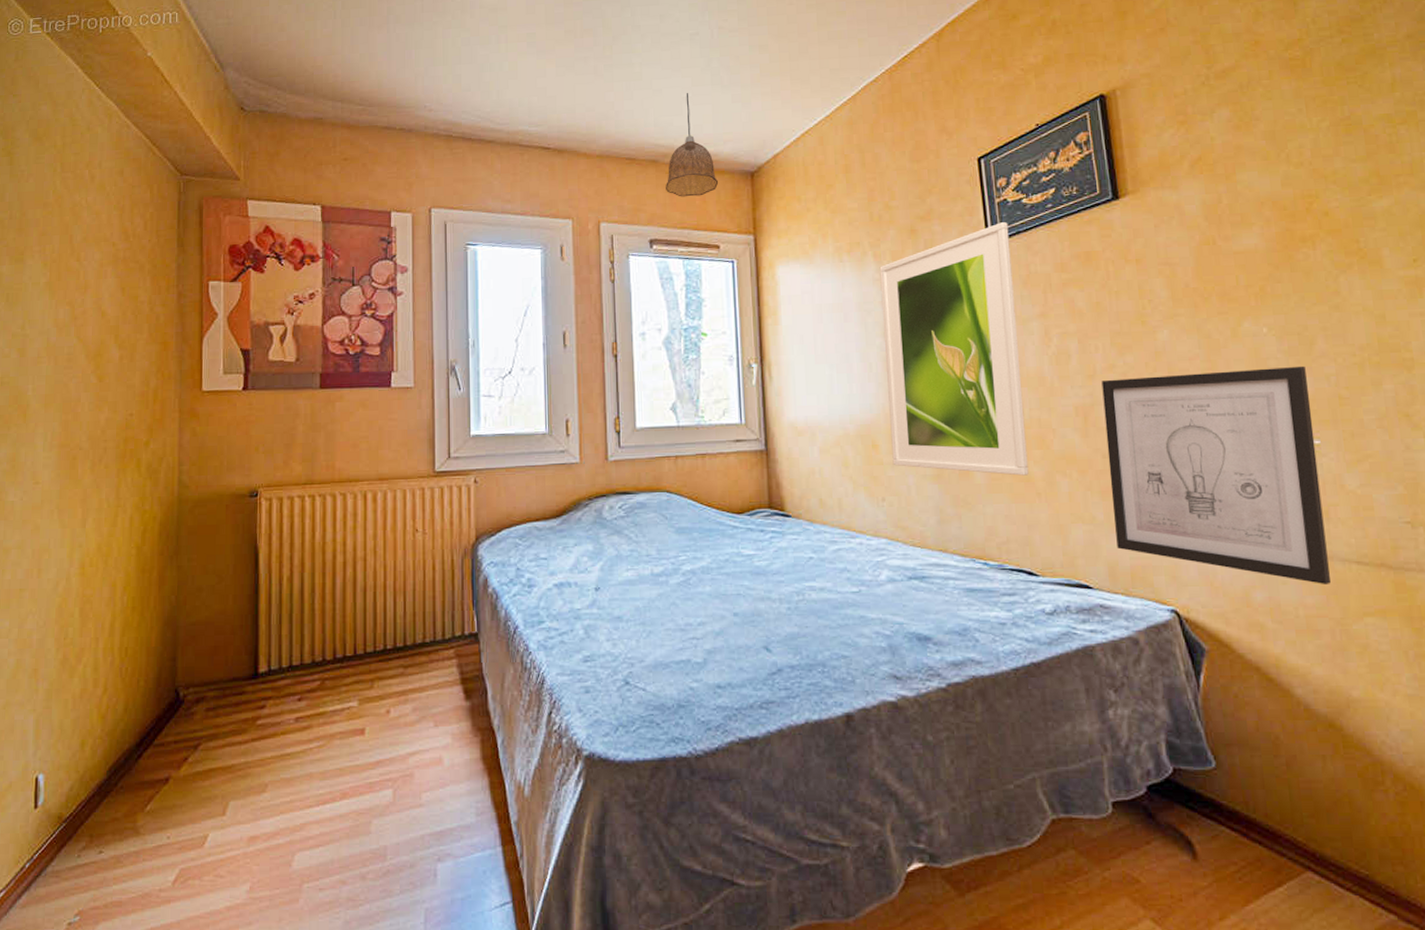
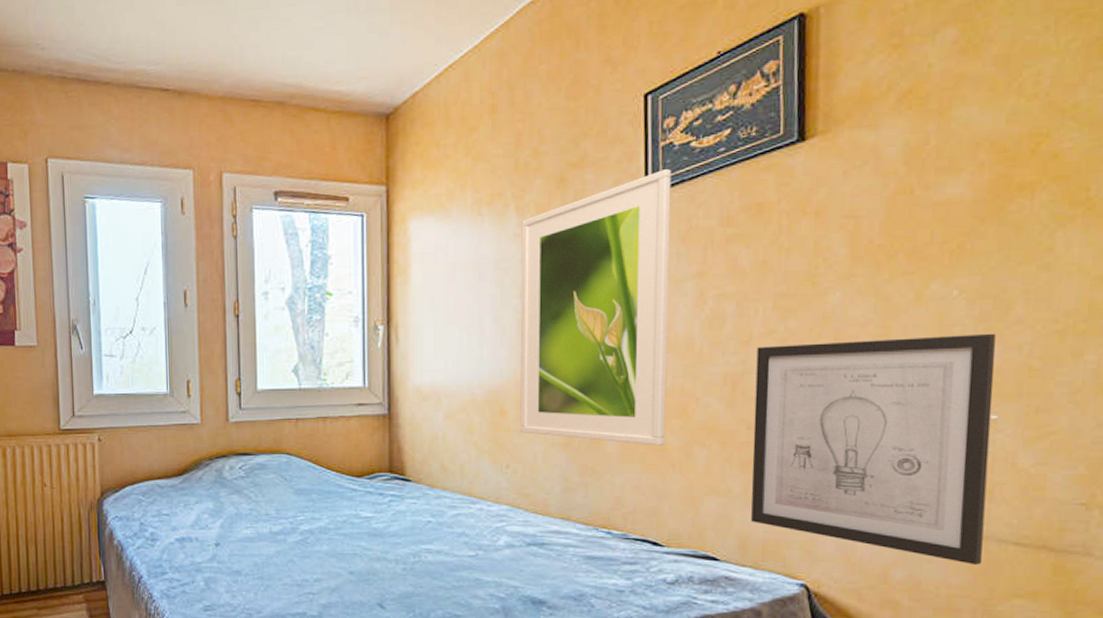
pendant lamp: present [666,93,719,197] -> none [293,22,350,144]

